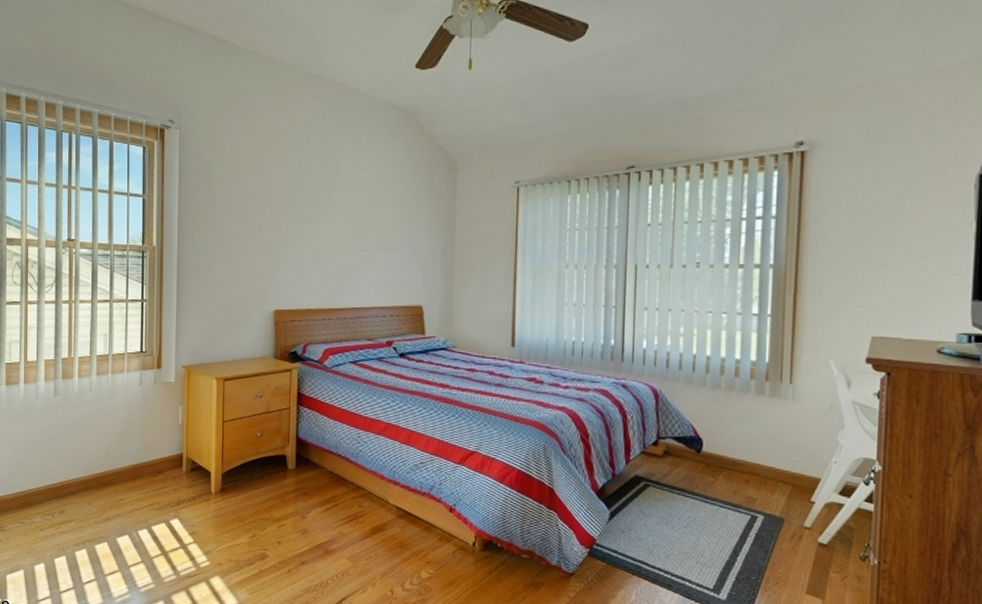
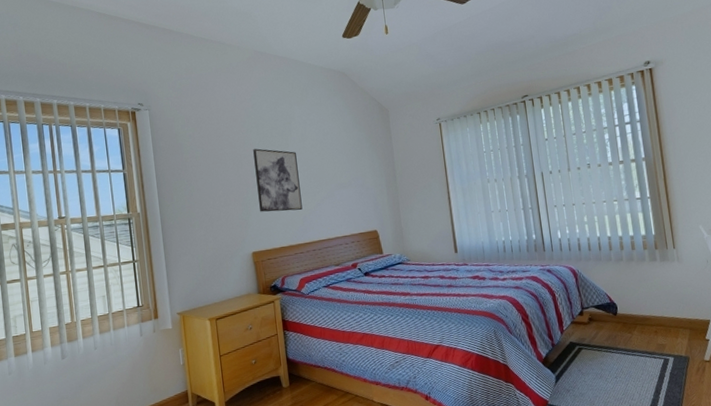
wall art: none [290,190,340,270] -> present [253,148,303,212]

